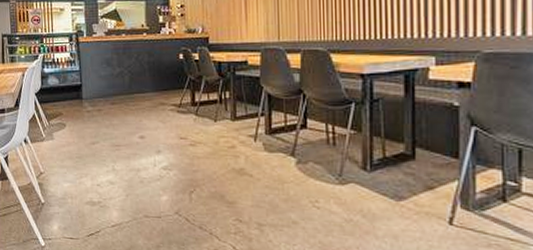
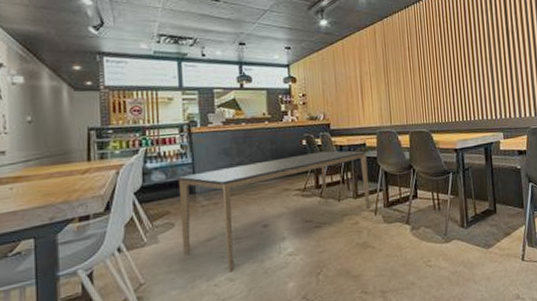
dining table: none [68,67,249,176] -> present [178,150,370,273]

